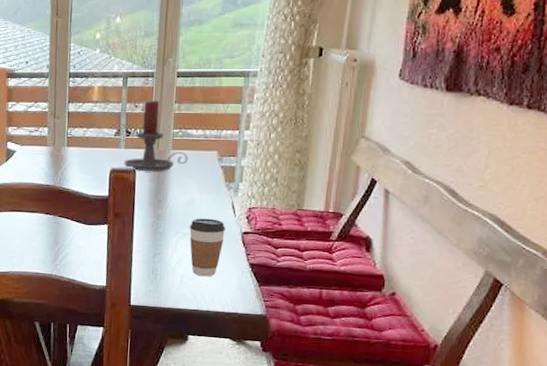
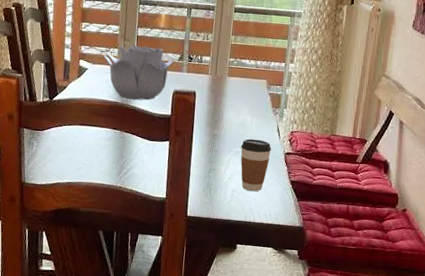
decorative bowl: none [31,123,110,181] -> present [102,45,174,100]
candle holder: present [124,101,188,171] -> none [185,31,241,95]

